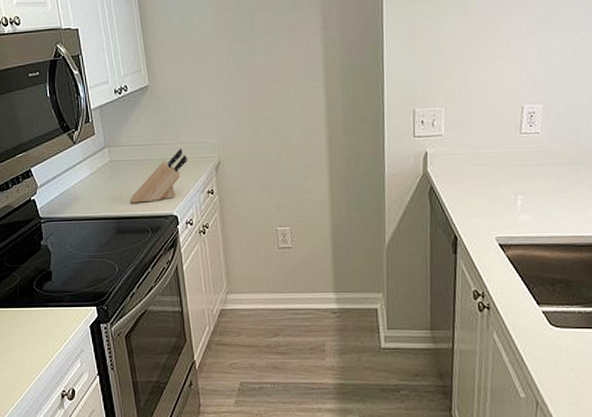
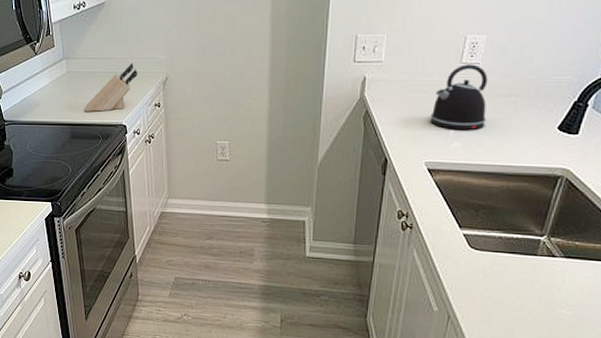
kettle: none [496,134,553,203] -> present [430,64,488,131]

